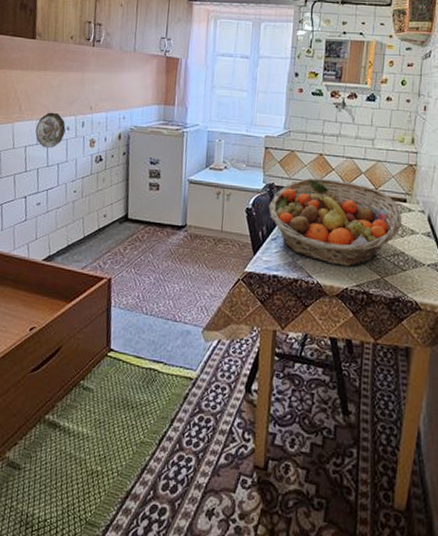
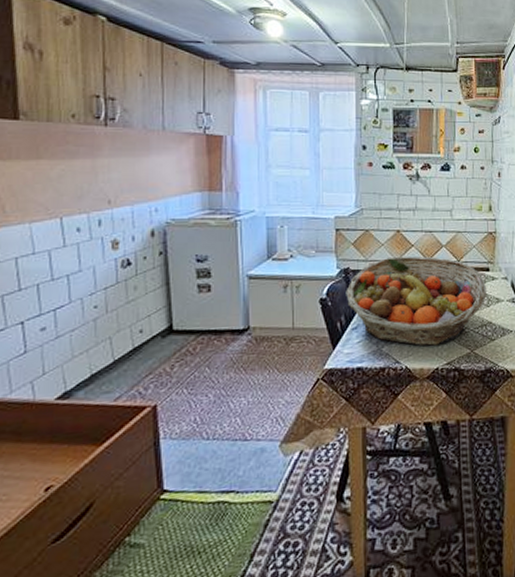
decorative plate: present [35,112,66,149] -> none [30,211,75,258]

